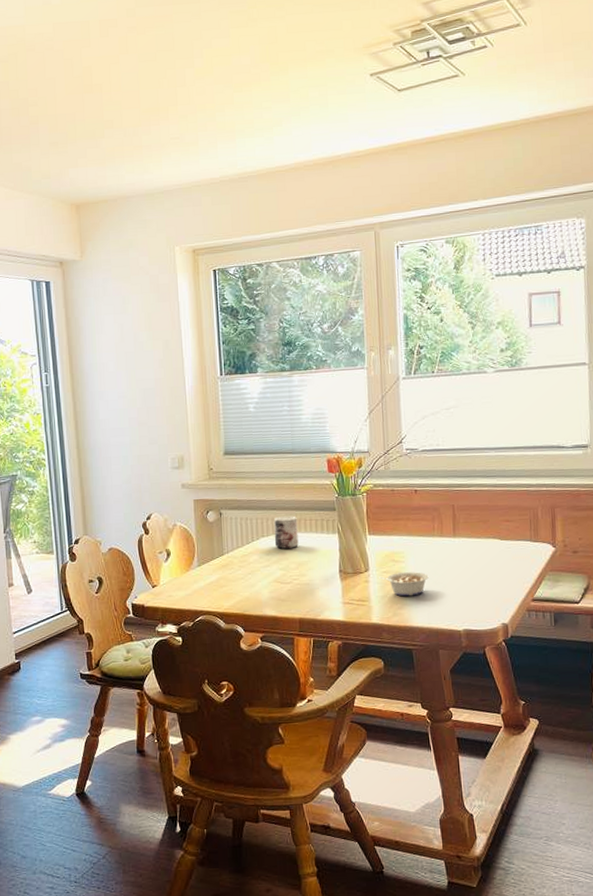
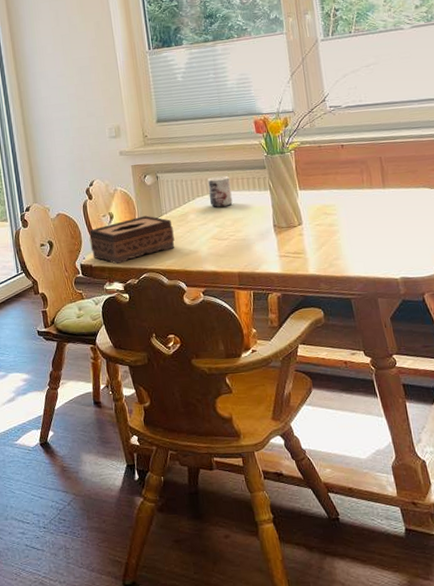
tissue box: none [143,554,235,605] -> present [89,215,175,265]
legume: present [379,572,429,597] -> none [312,223,362,248]

